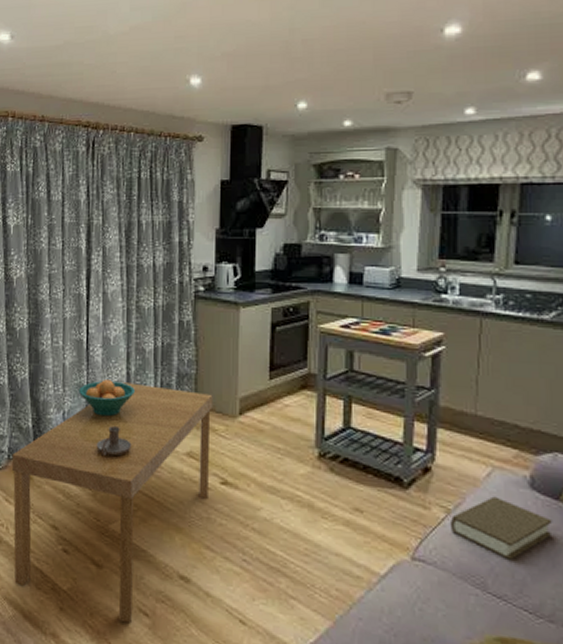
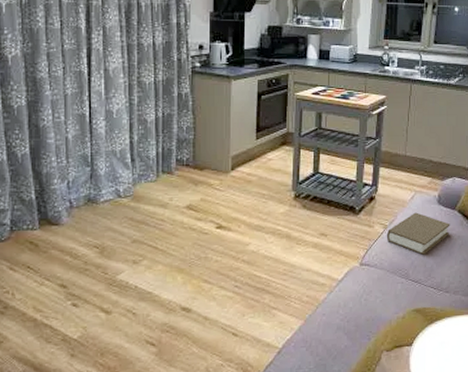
dining table: present [11,382,213,623] -> none [14,150,209,355]
fruit bowl: present [79,380,135,417] -> none [83,149,138,182]
candle holder: present [96,426,132,456] -> none [102,190,136,217]

